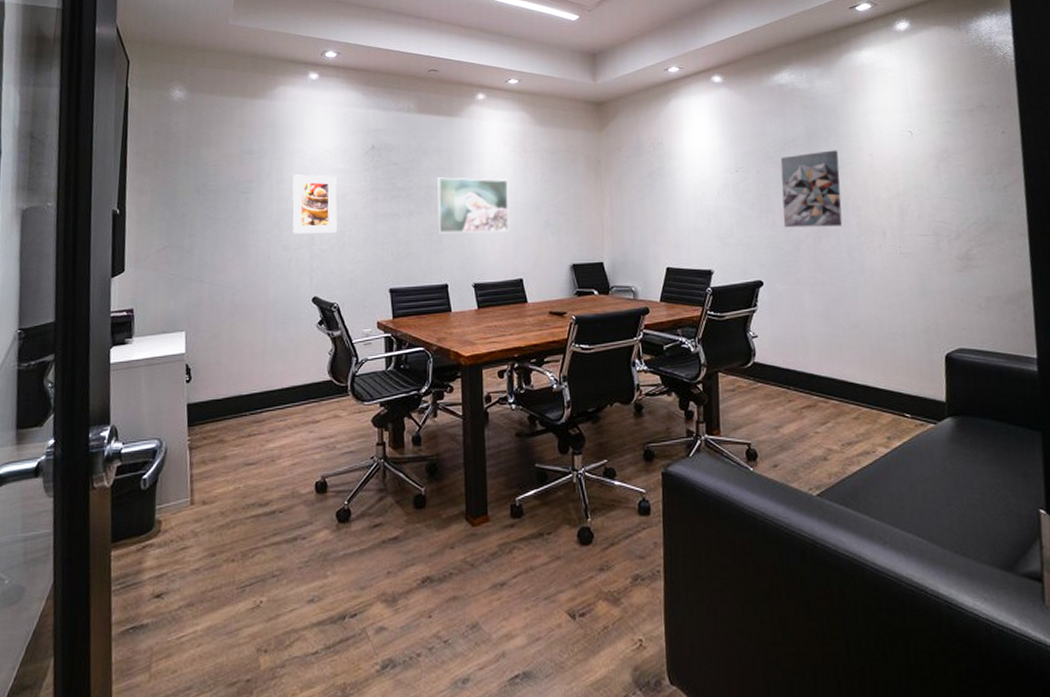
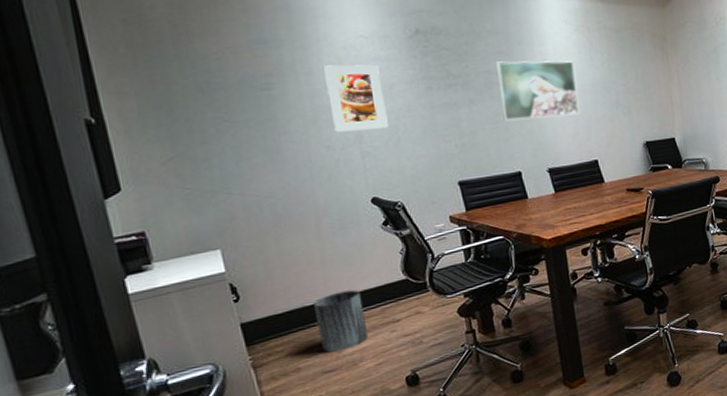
trash can: none [248,384,290,445] -> present [314,289,369,353]

